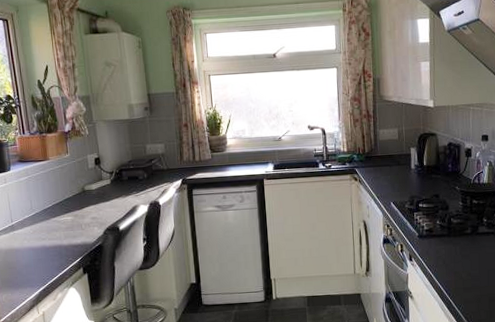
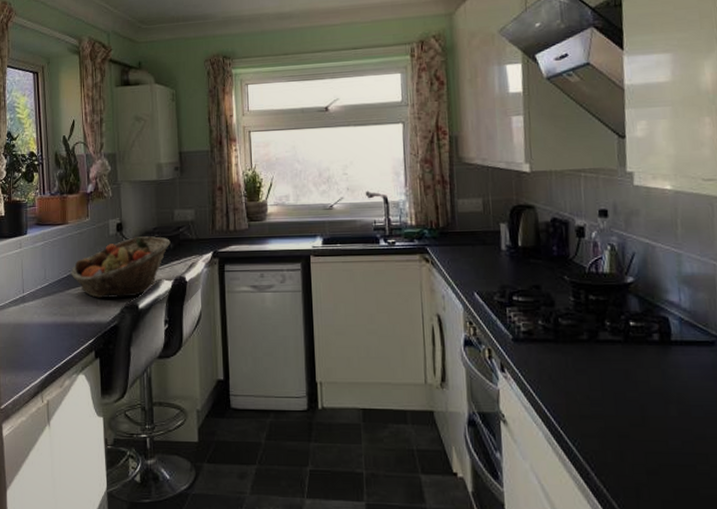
fruit basket: none [55,168,145,223] -> present [71,236,171,298]

